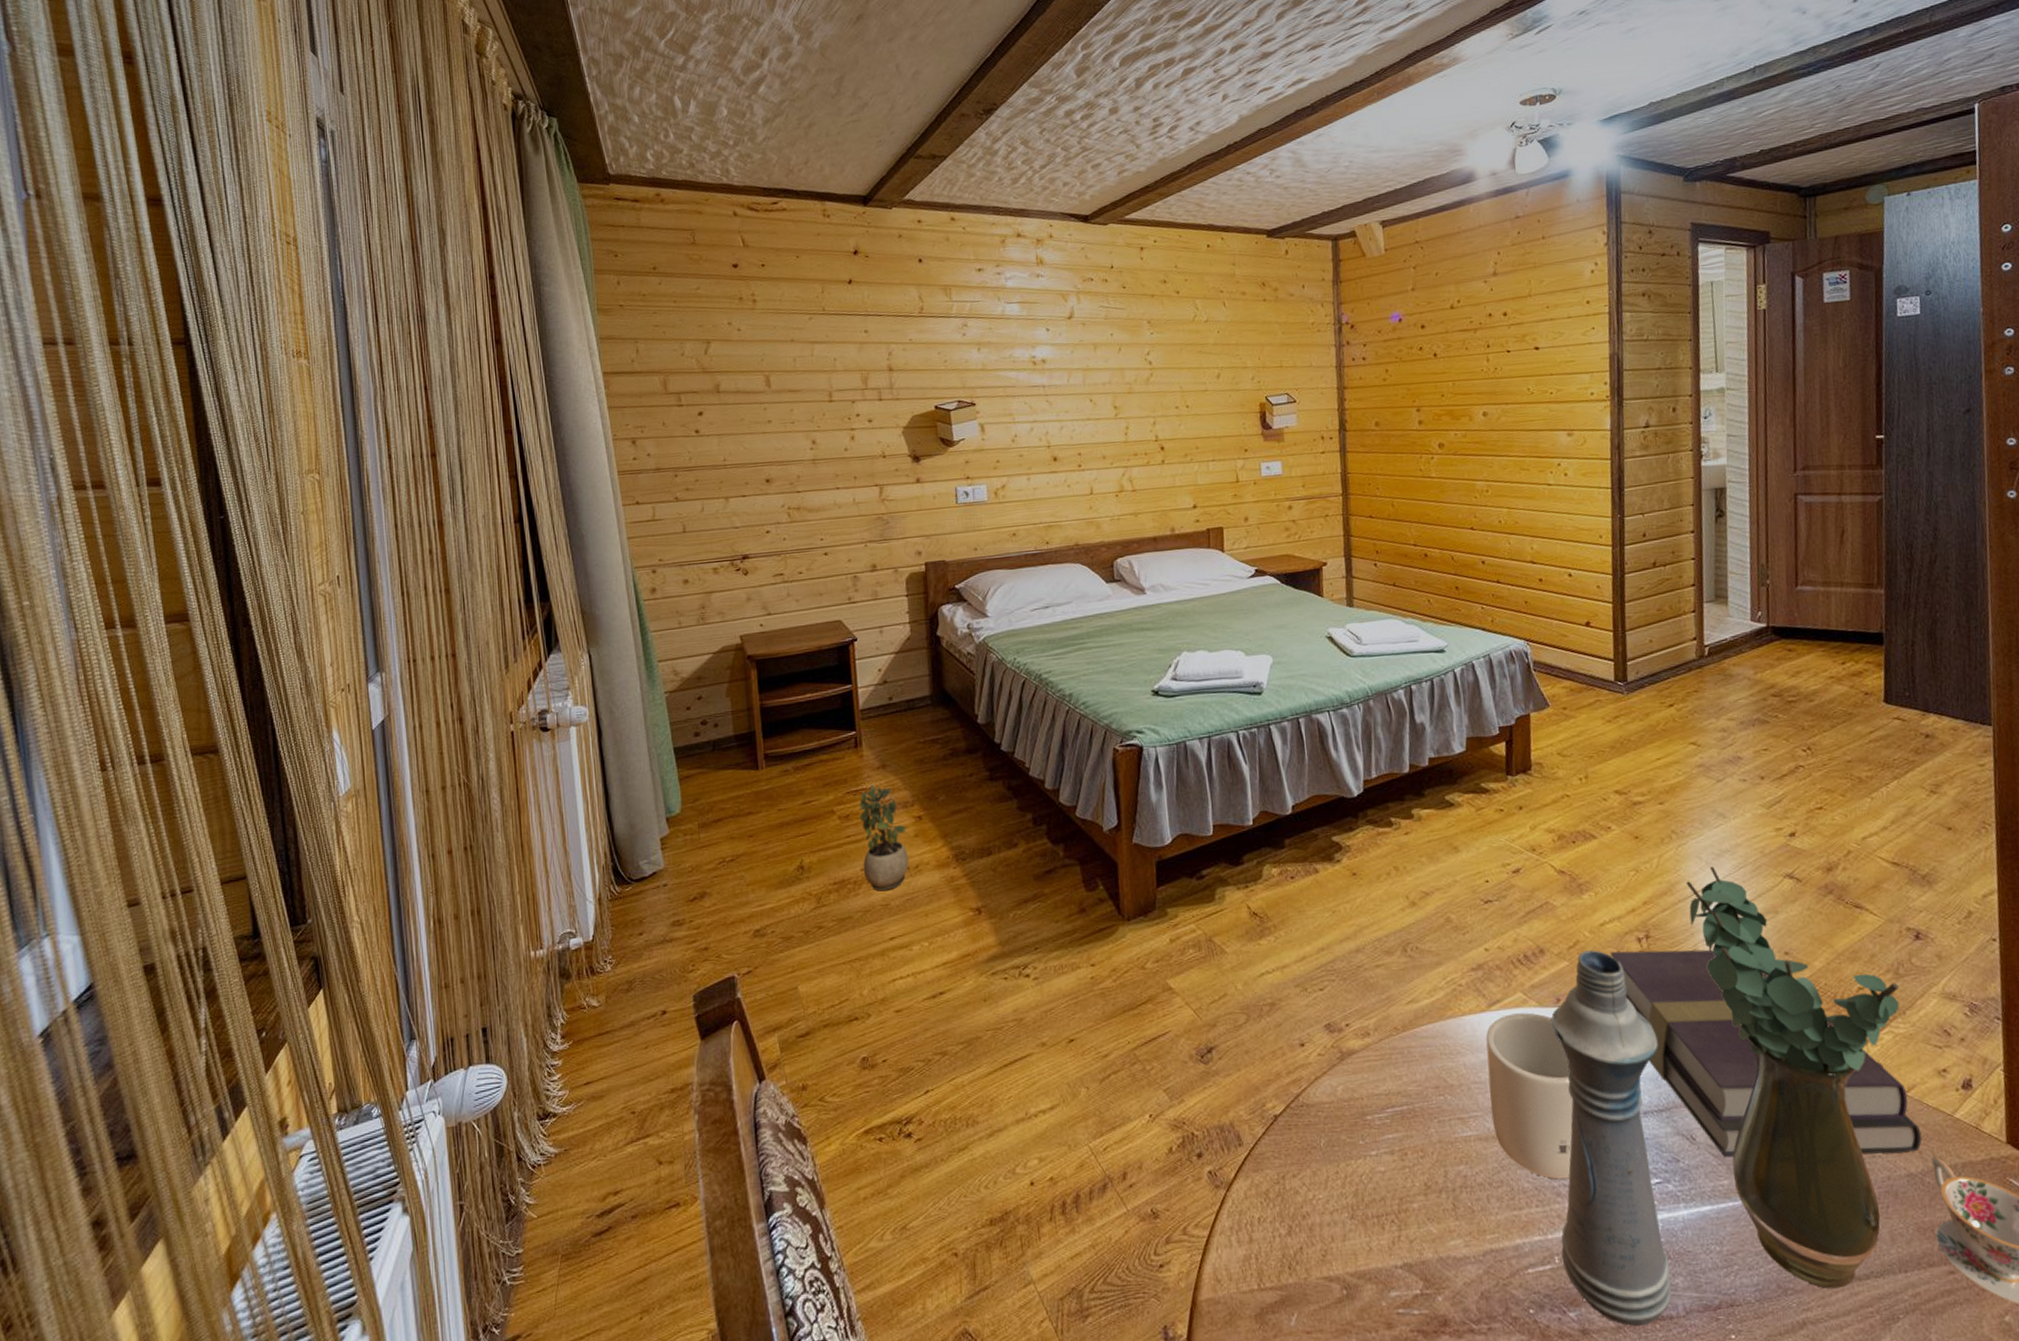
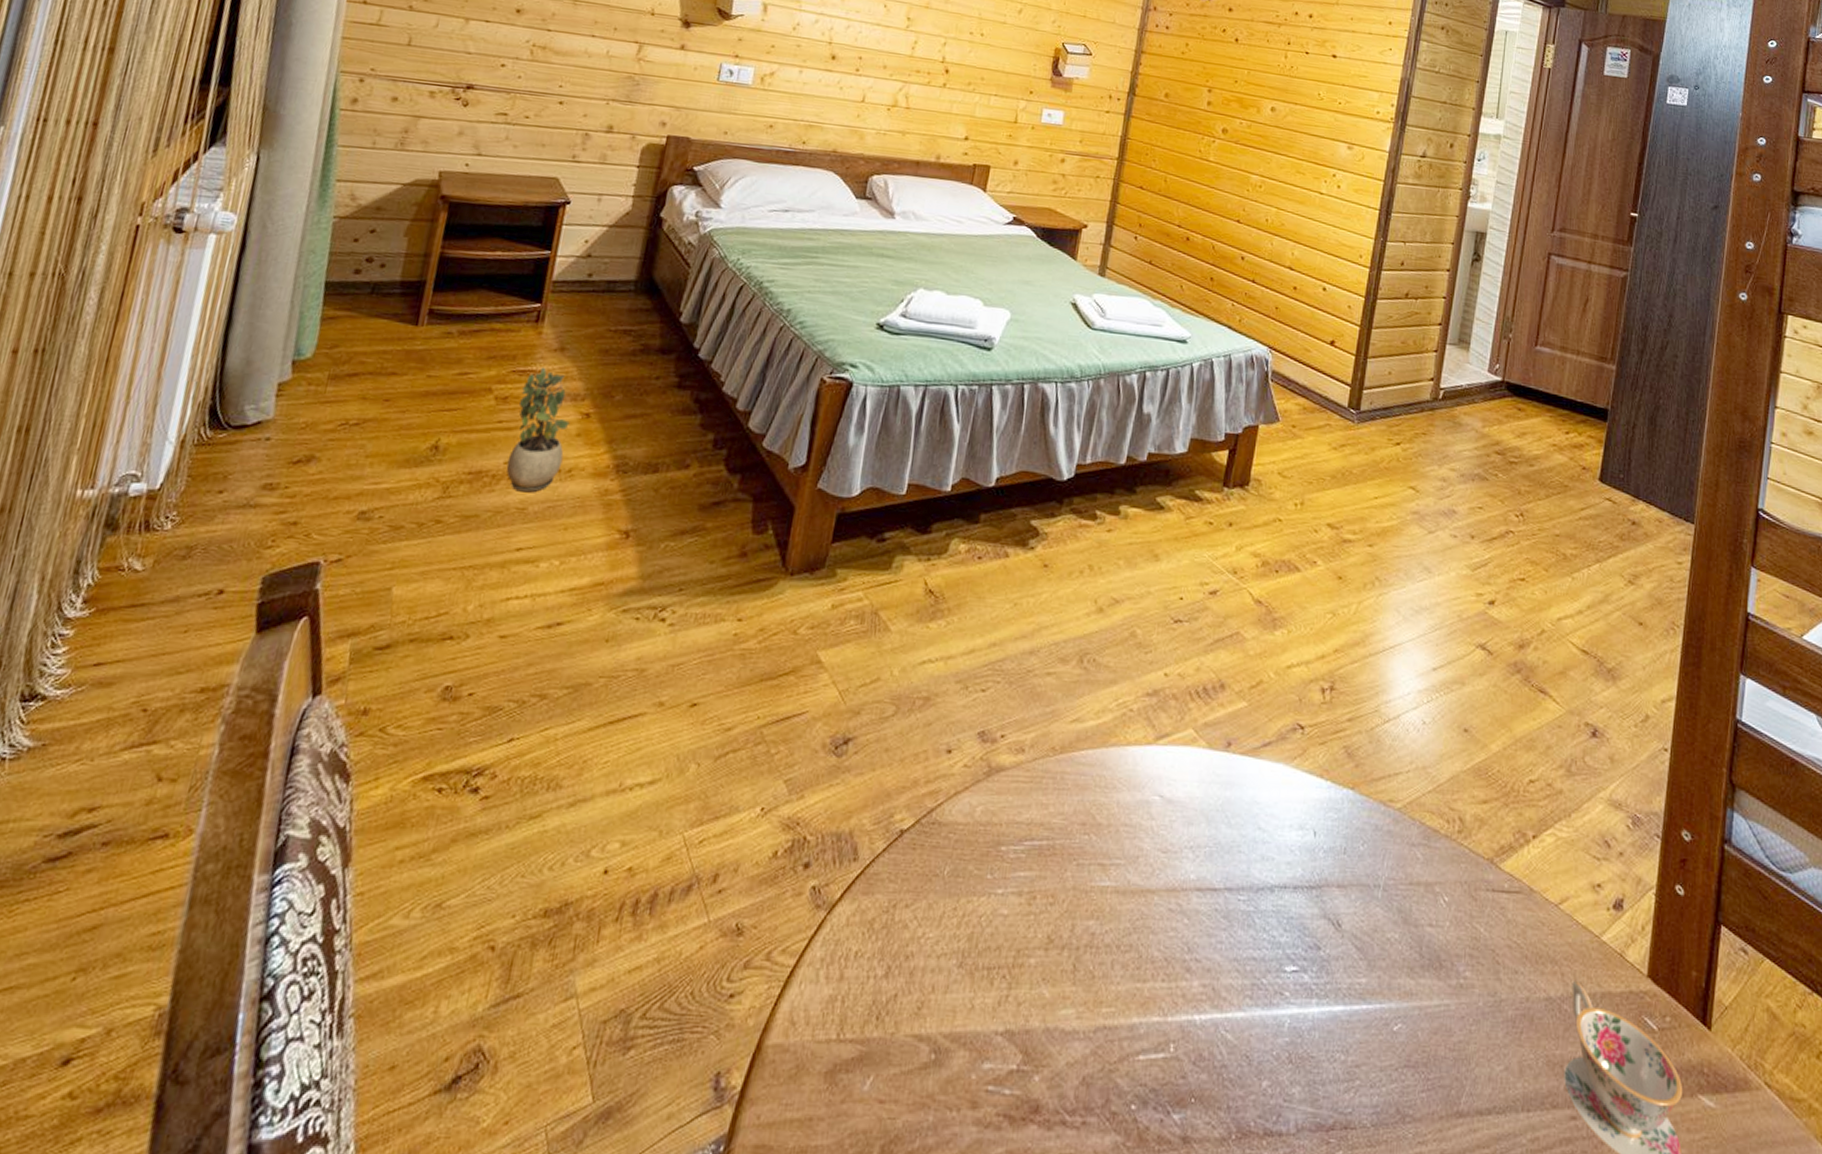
mug: present [1485,1012,1573,1180] -> none [1134,751,1227,953]
bottle: present [1550,950,1673,1326] -> none [1177,693,1322,1140]
book: present [1610,949,1922,1157] -> none [1291,698,1567,974]
vase: present [1685,866,1900,1289] -> none [1372,622,1569,1122]

